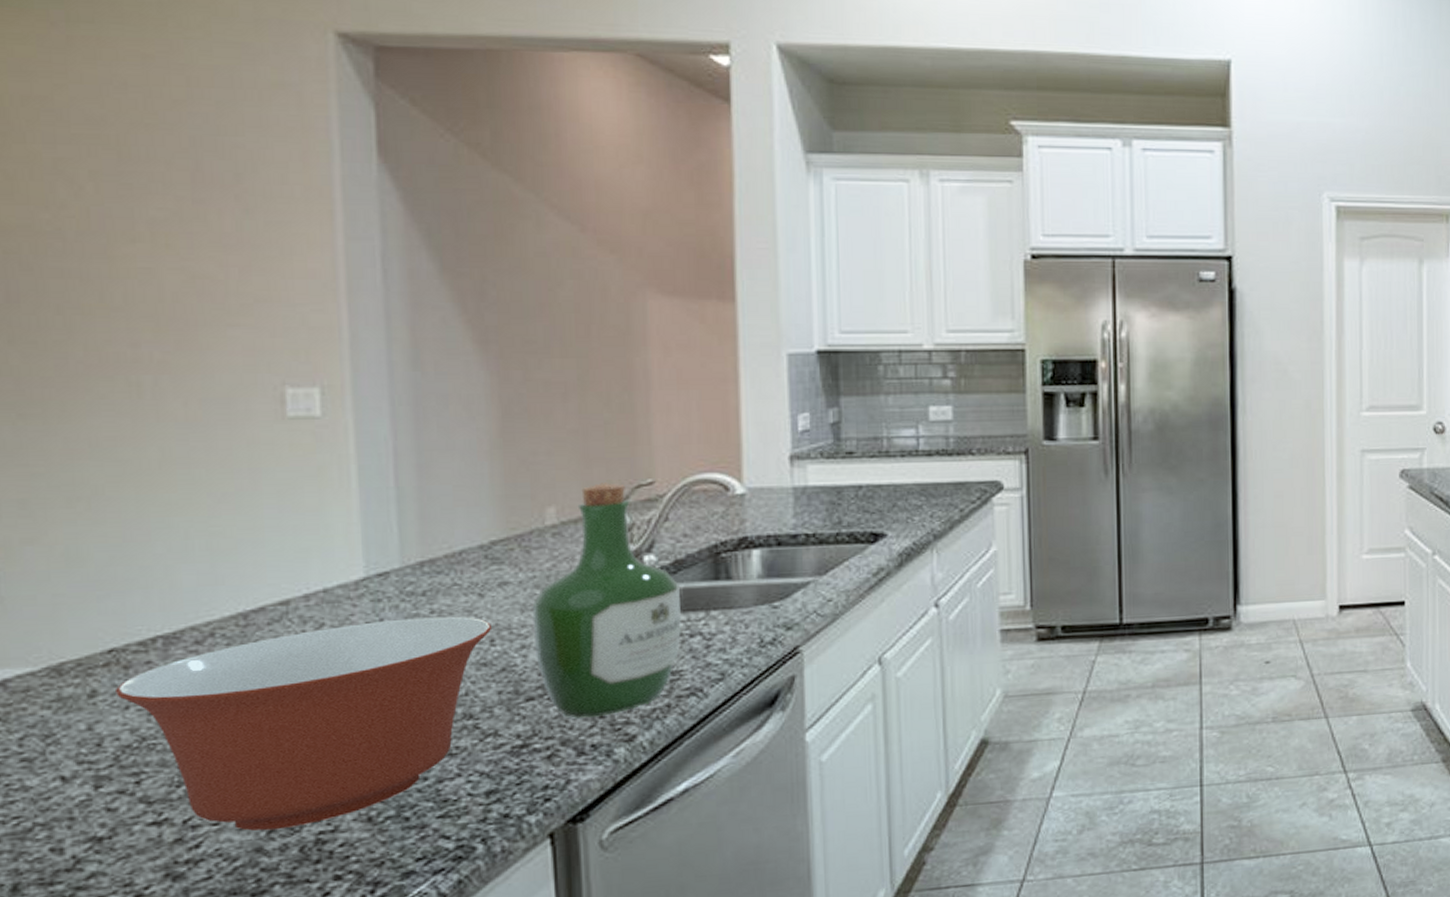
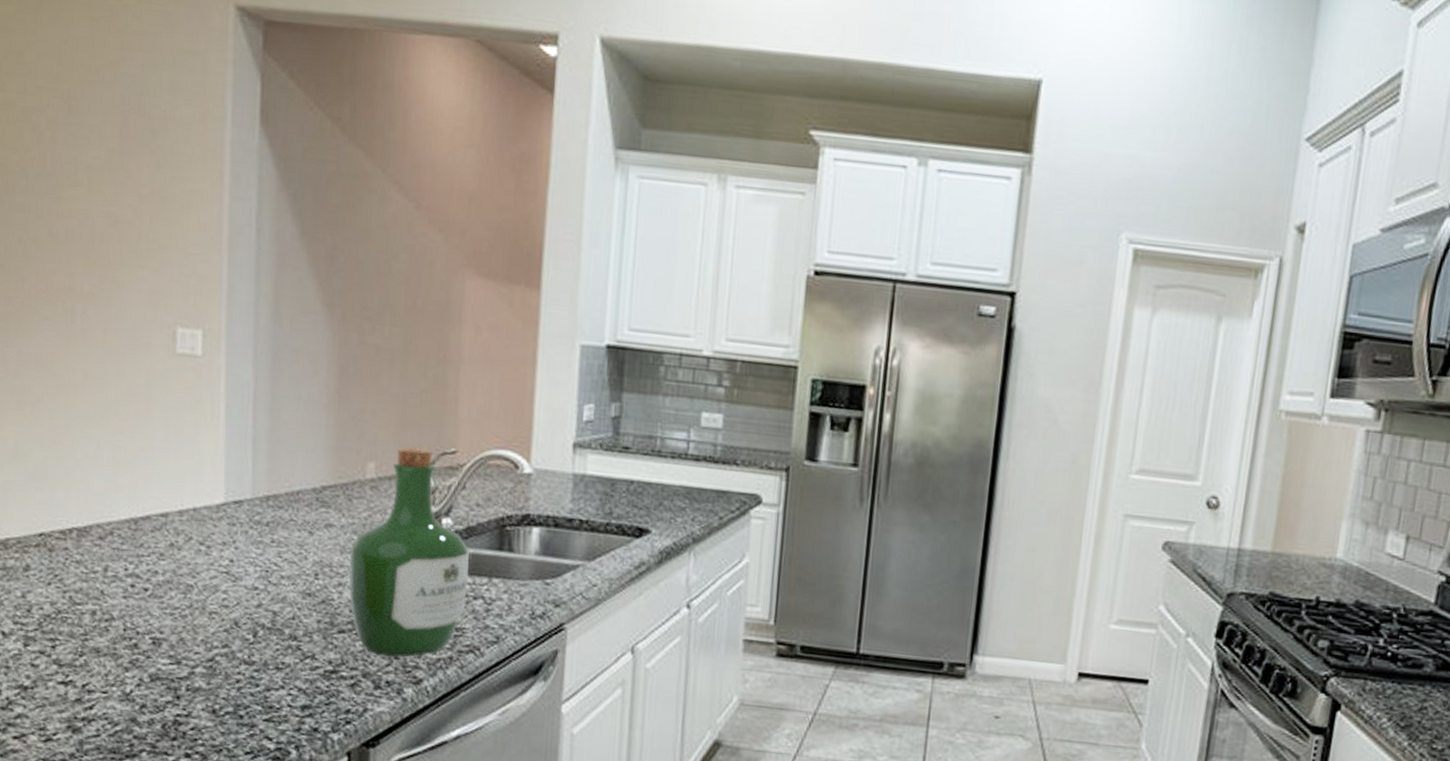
mixing bowl: present [114,616,493,831] -> none [41,542,318,707]

